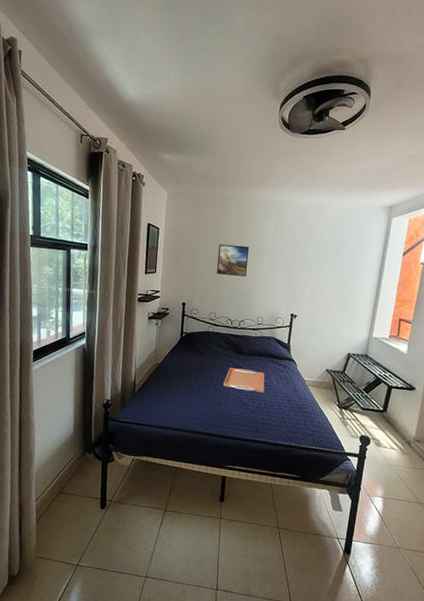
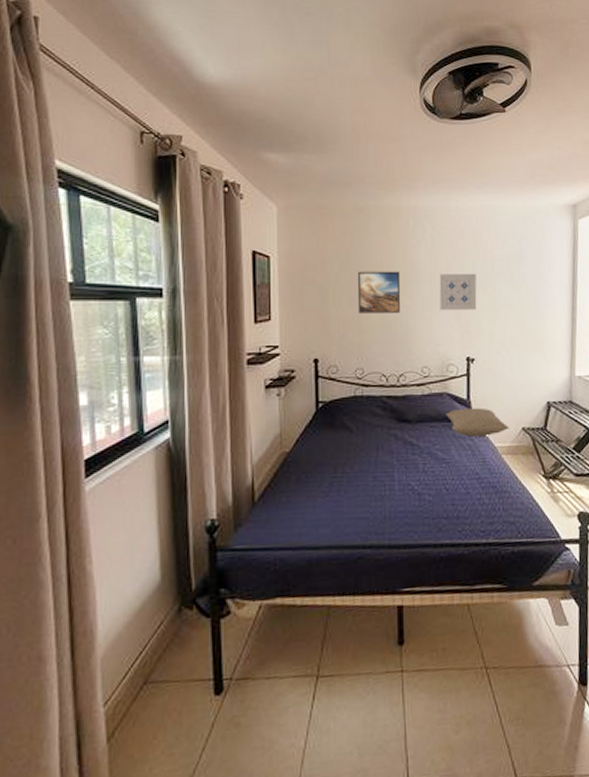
serving tray: present [223,368,265,393] -> none [385,443,443,474]
pillow: none [271,349,317,372] -> present [446,407,509,437]
wall art: none [275,251,306,280] -> present [439,273,477,311]

